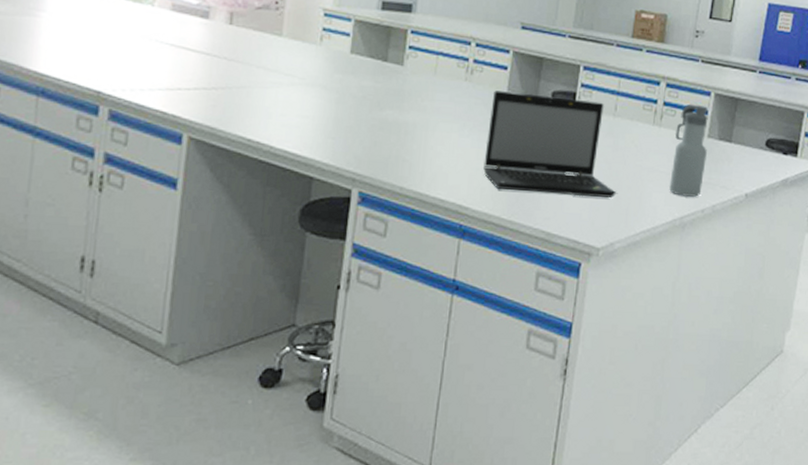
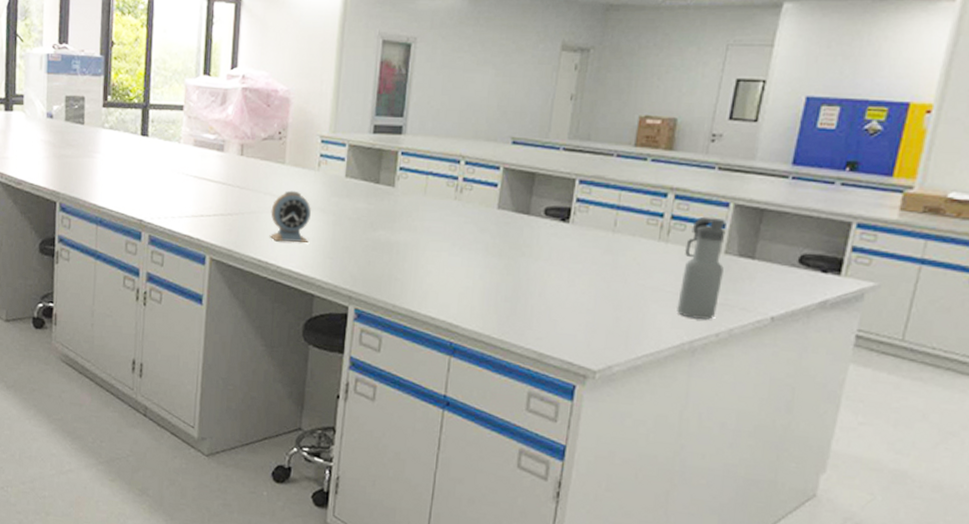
alarm clock: none [262,64,311,121] -> present [269,190,311,243]
laptop: present [483,90,616,198] -> none [473,208,615,319]

